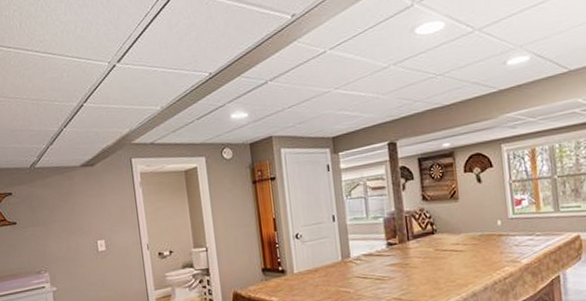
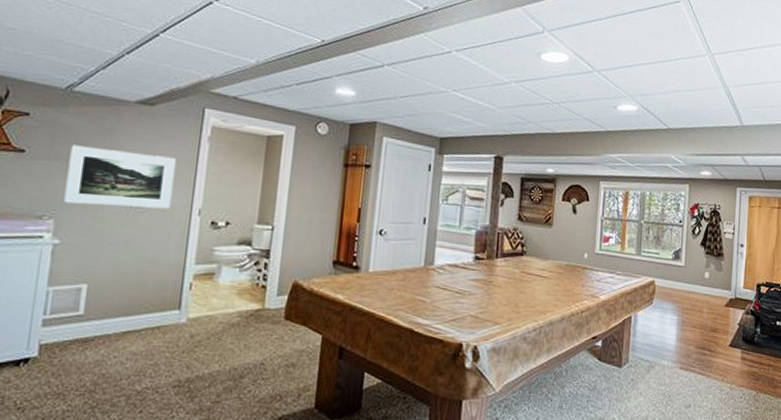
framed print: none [45,205,126,258] -> present [63,144,177,209]

